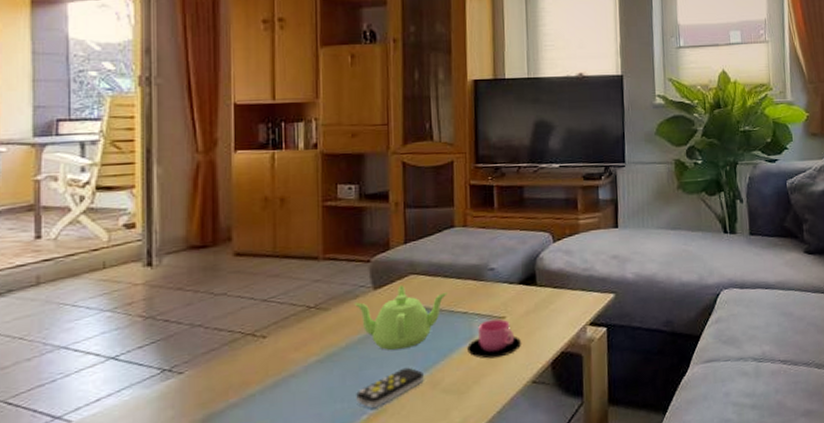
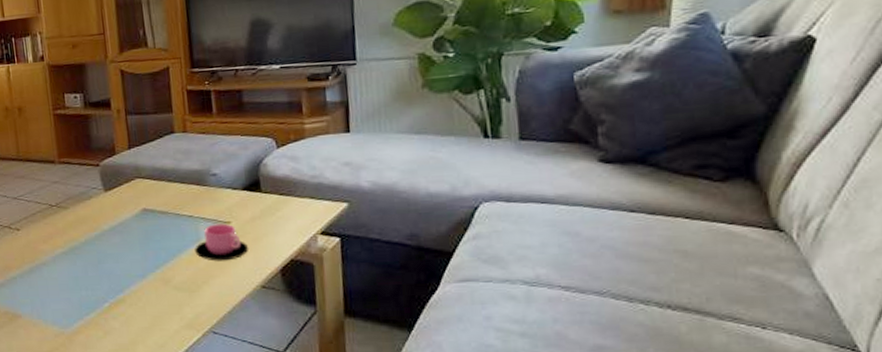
teapot: present [355,285,447,350] -> none [89,188,172,247]
remote control: present [356,367,424,408] -> none [98,264,156,297]

